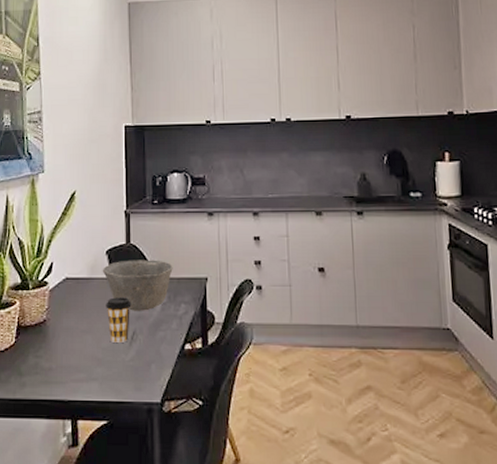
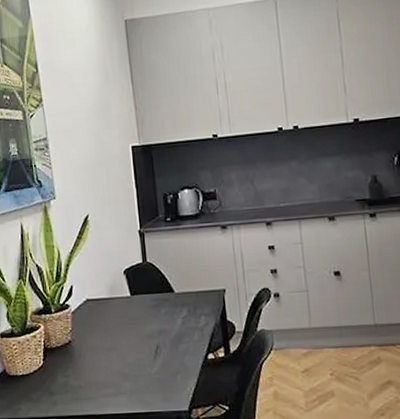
bowl: present [102,260,173,311] -> none [121,275,191,327]
coffee cup: present [106,297,132,344] -> none [127,314,153,359]

